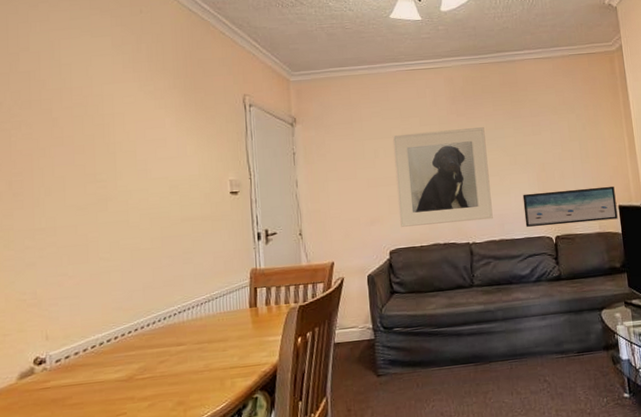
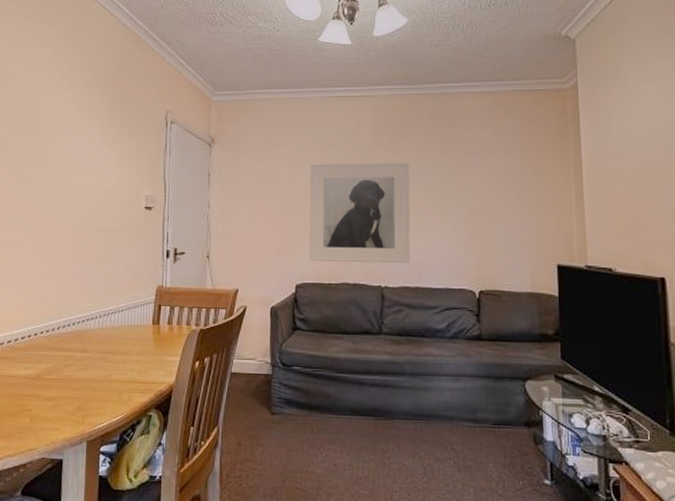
wall art: present [522,186,618,228] -> none [445,240,555,280]

